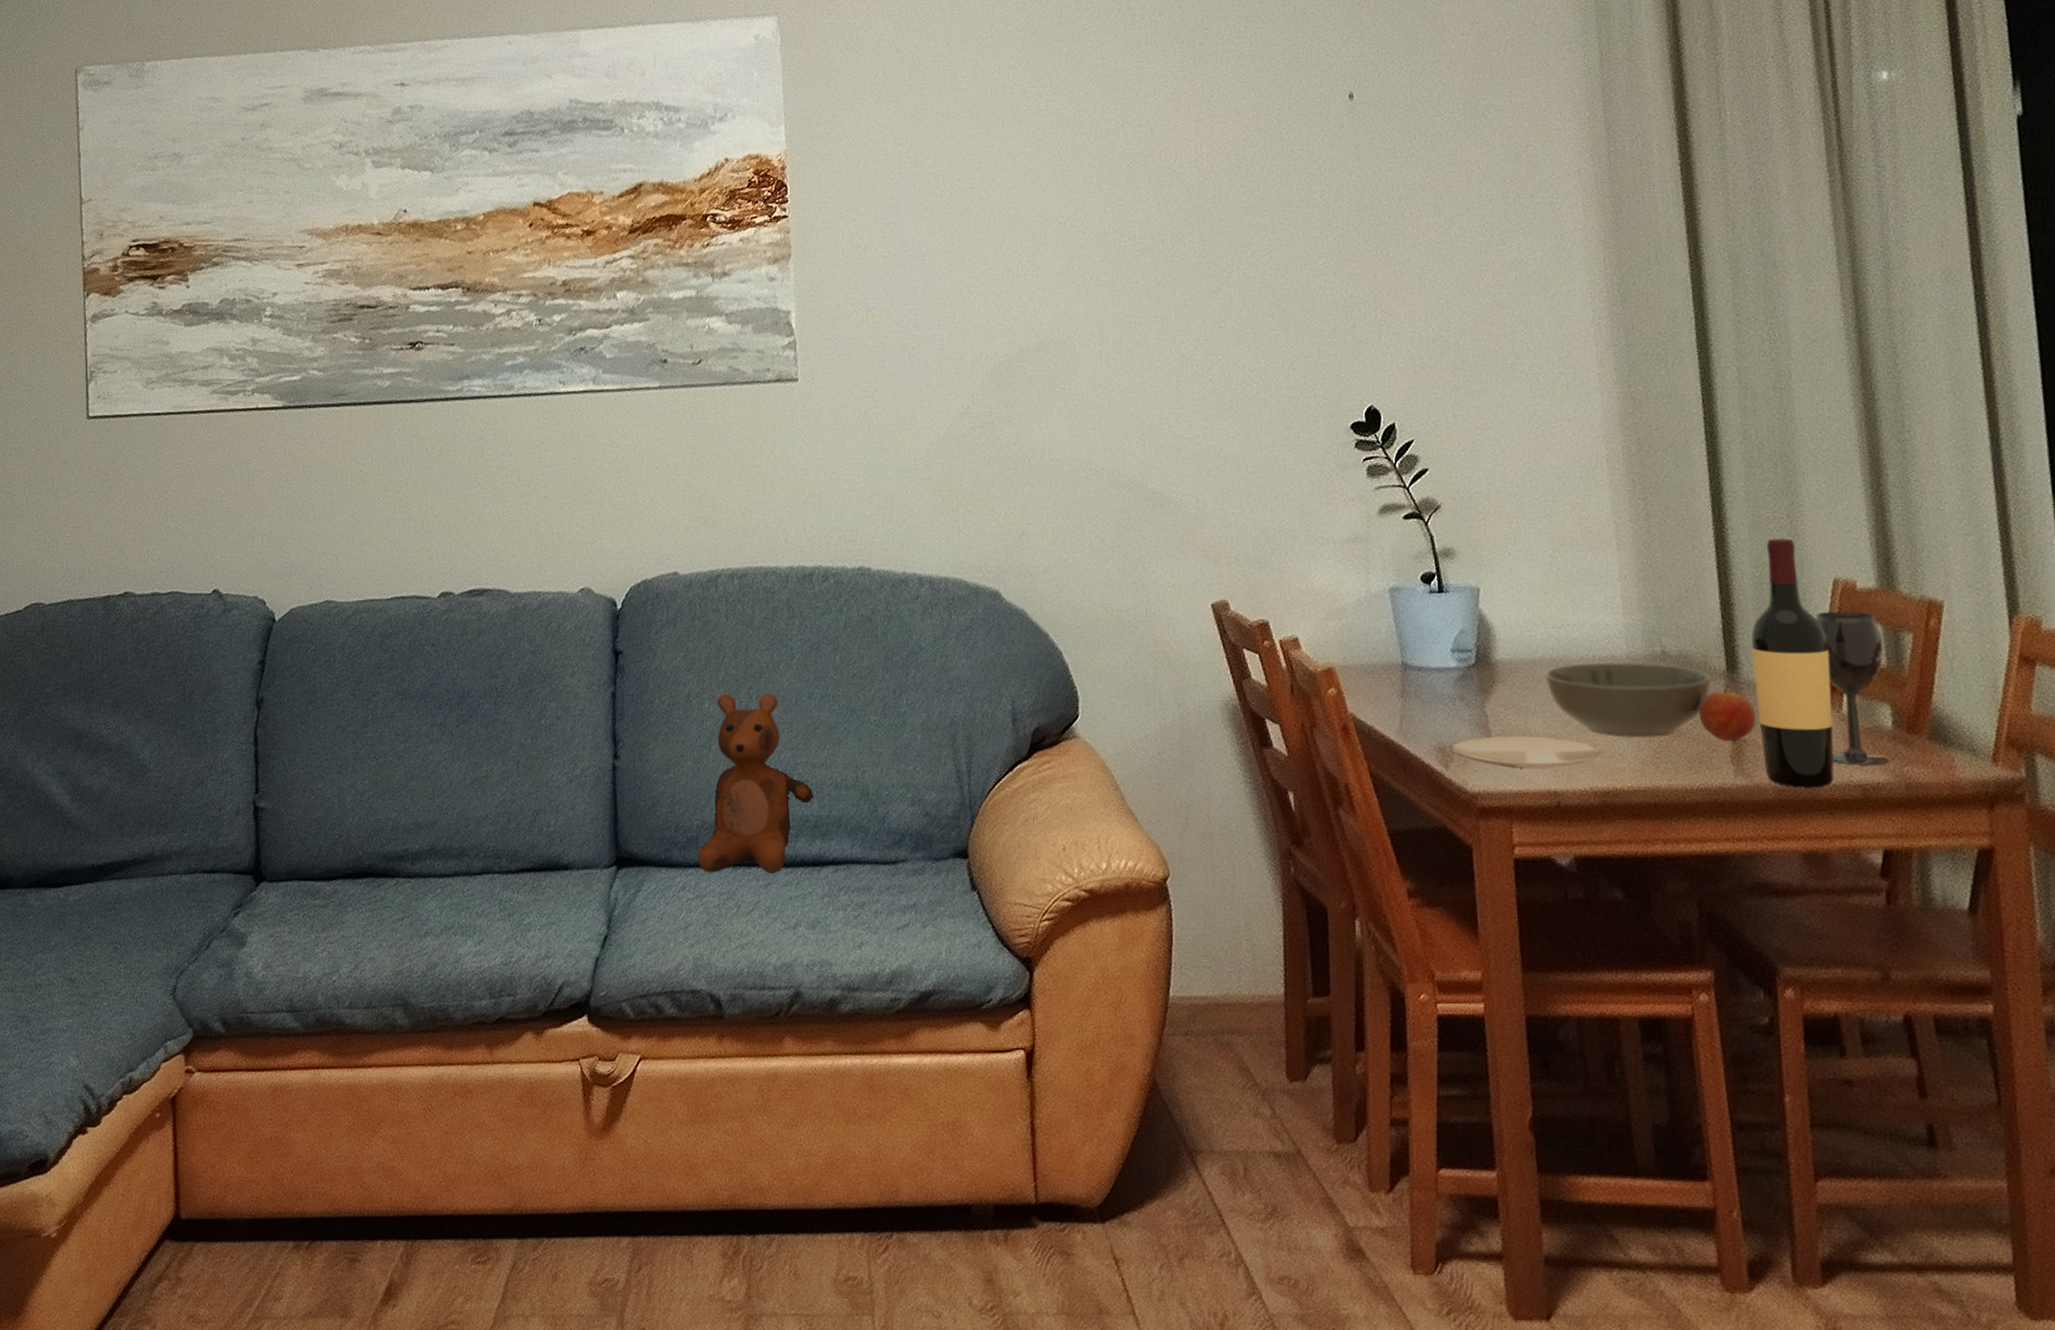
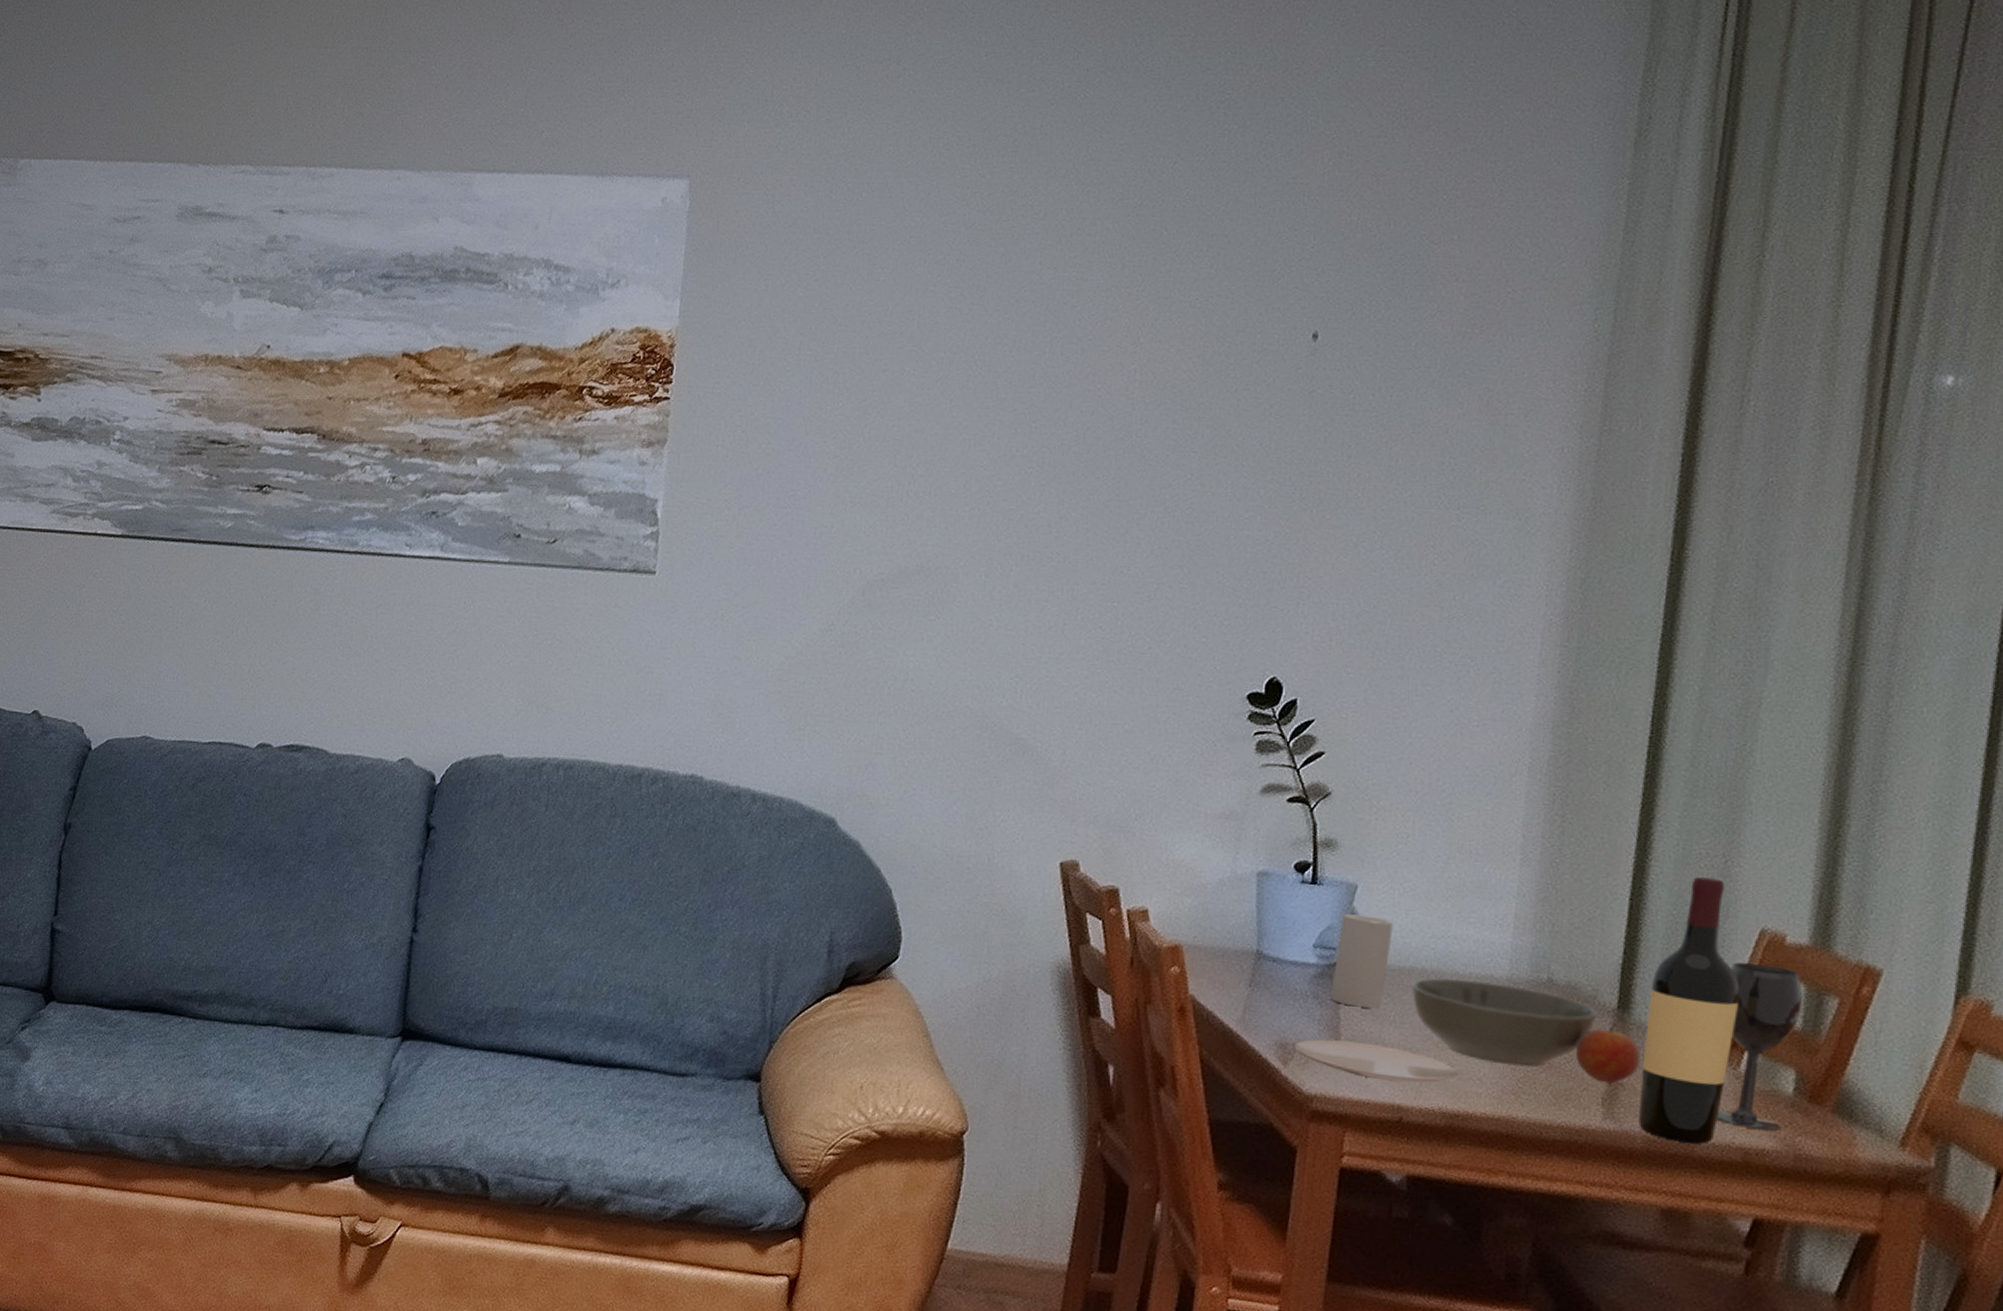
teddy bear: present [697,693,813,875] -> none [483,884,610,1069]
candle: none [1472,615,1522,703] -> present [1331,914,1393,1009]

